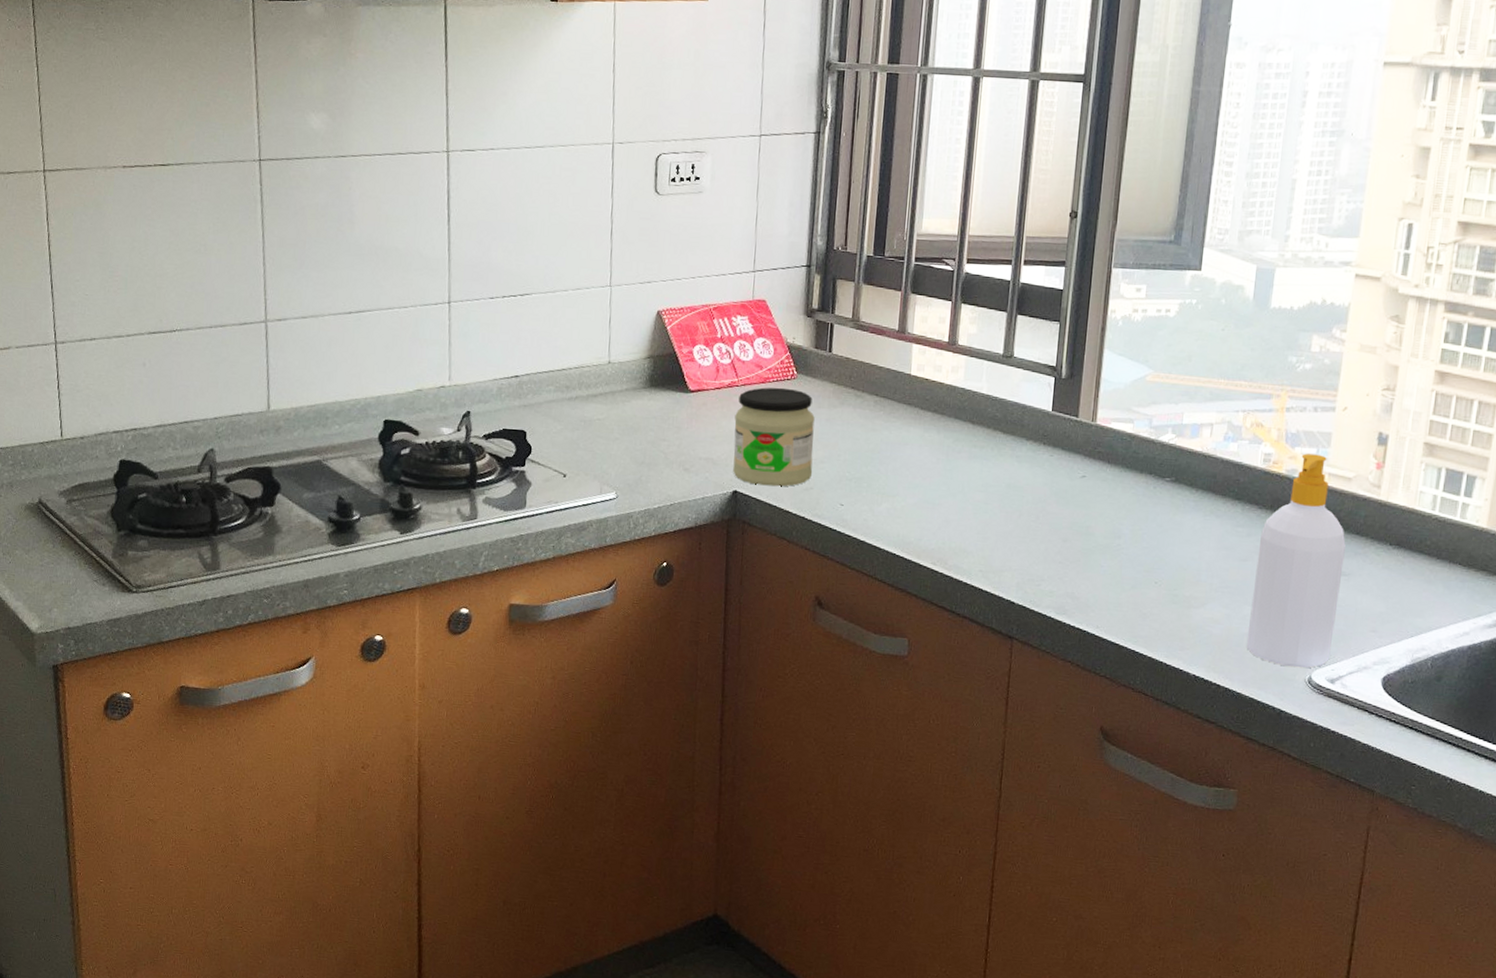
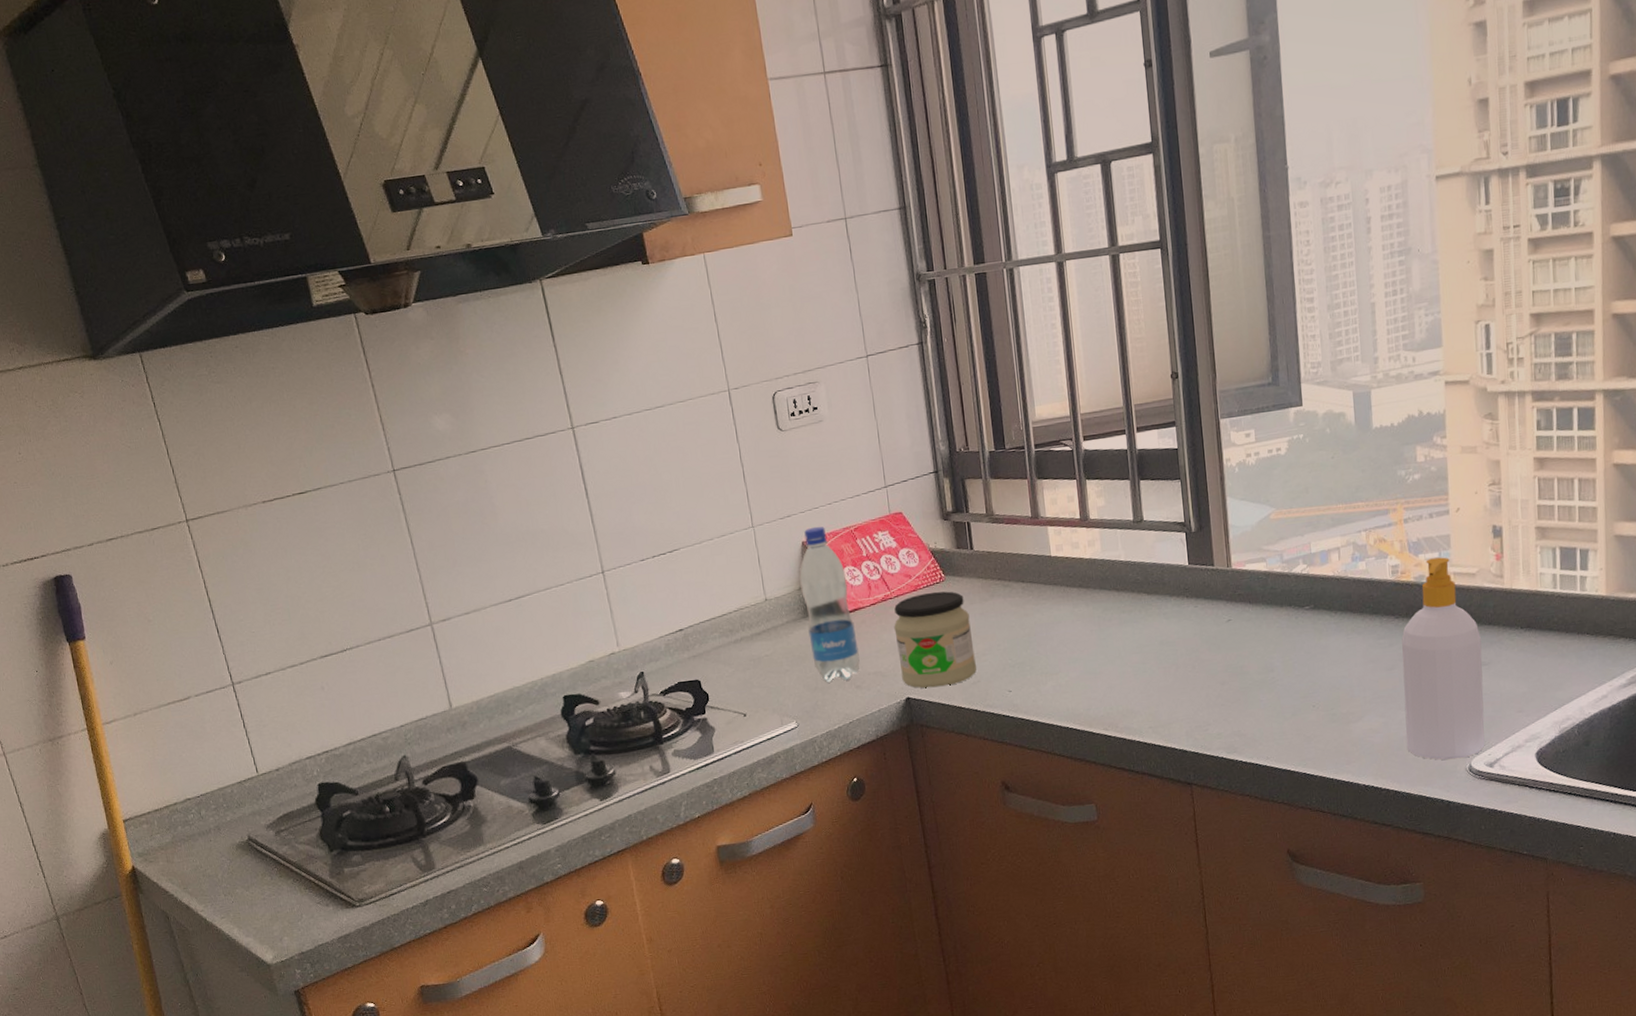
bottle: none [645,298,696,461] -> present [799,526,860,683]

